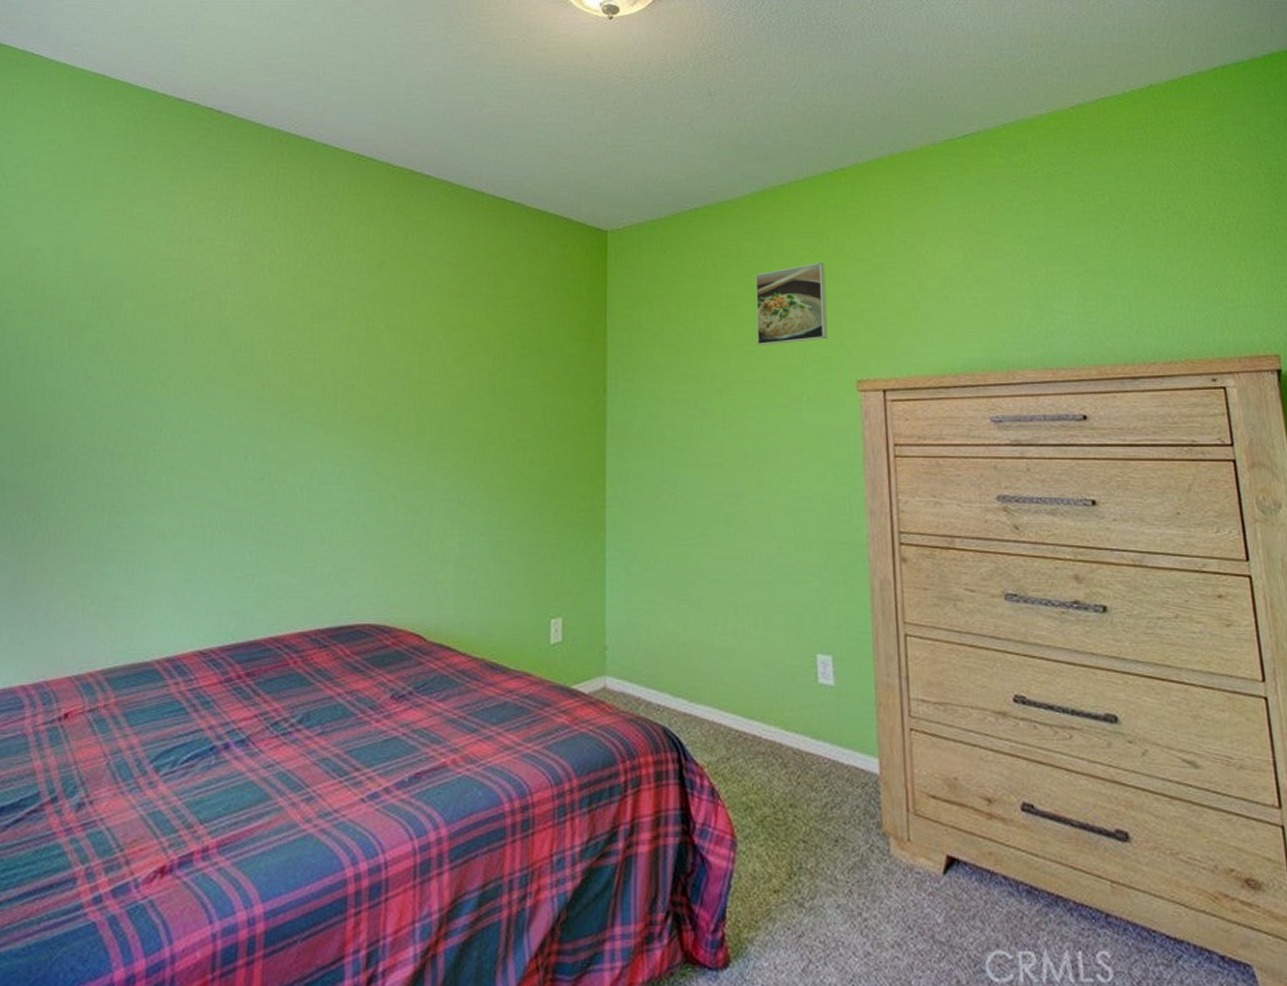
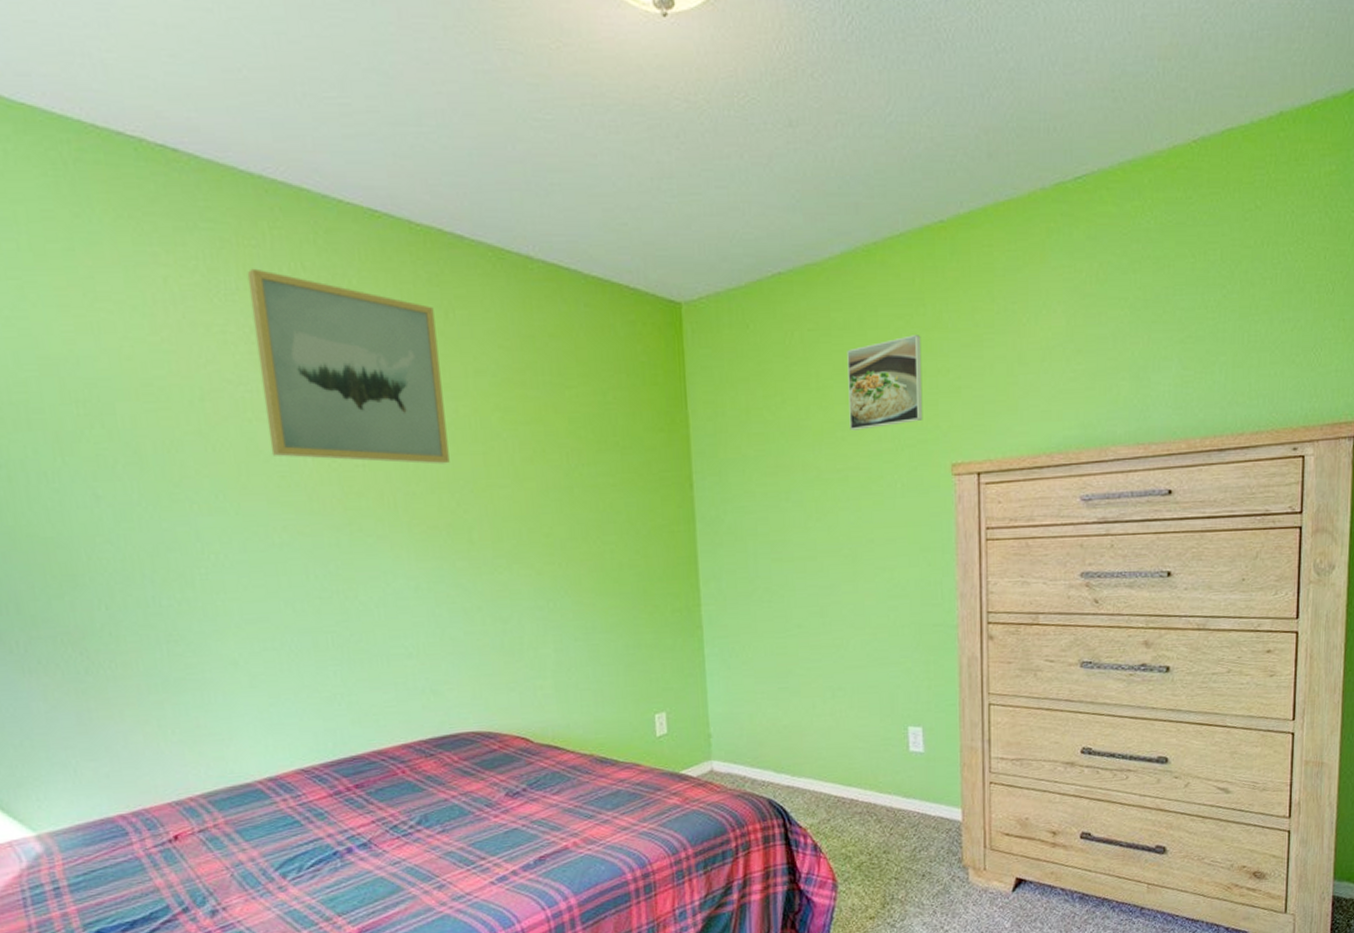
wall art: none [239,197,396,361] -> present [247,268,450,465]

